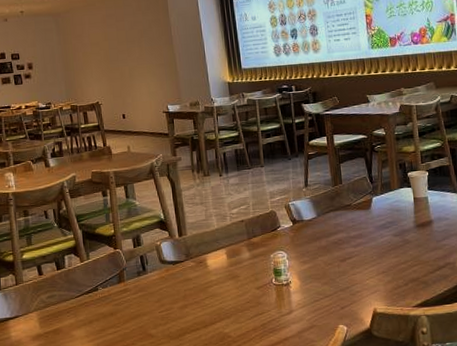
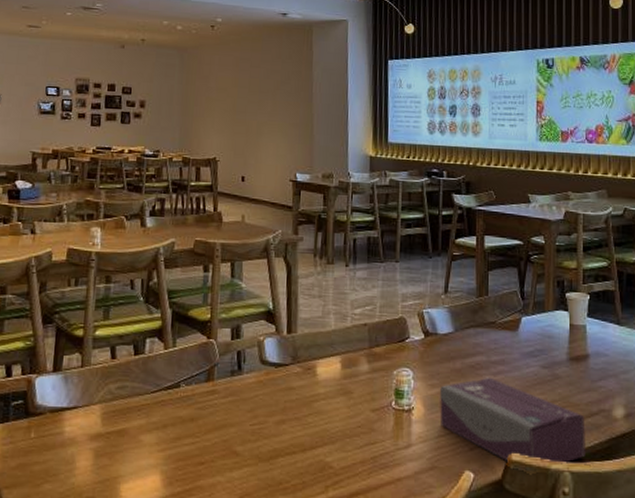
tissue box: none [311,249,438,314] -> present [440,377,585,464]

